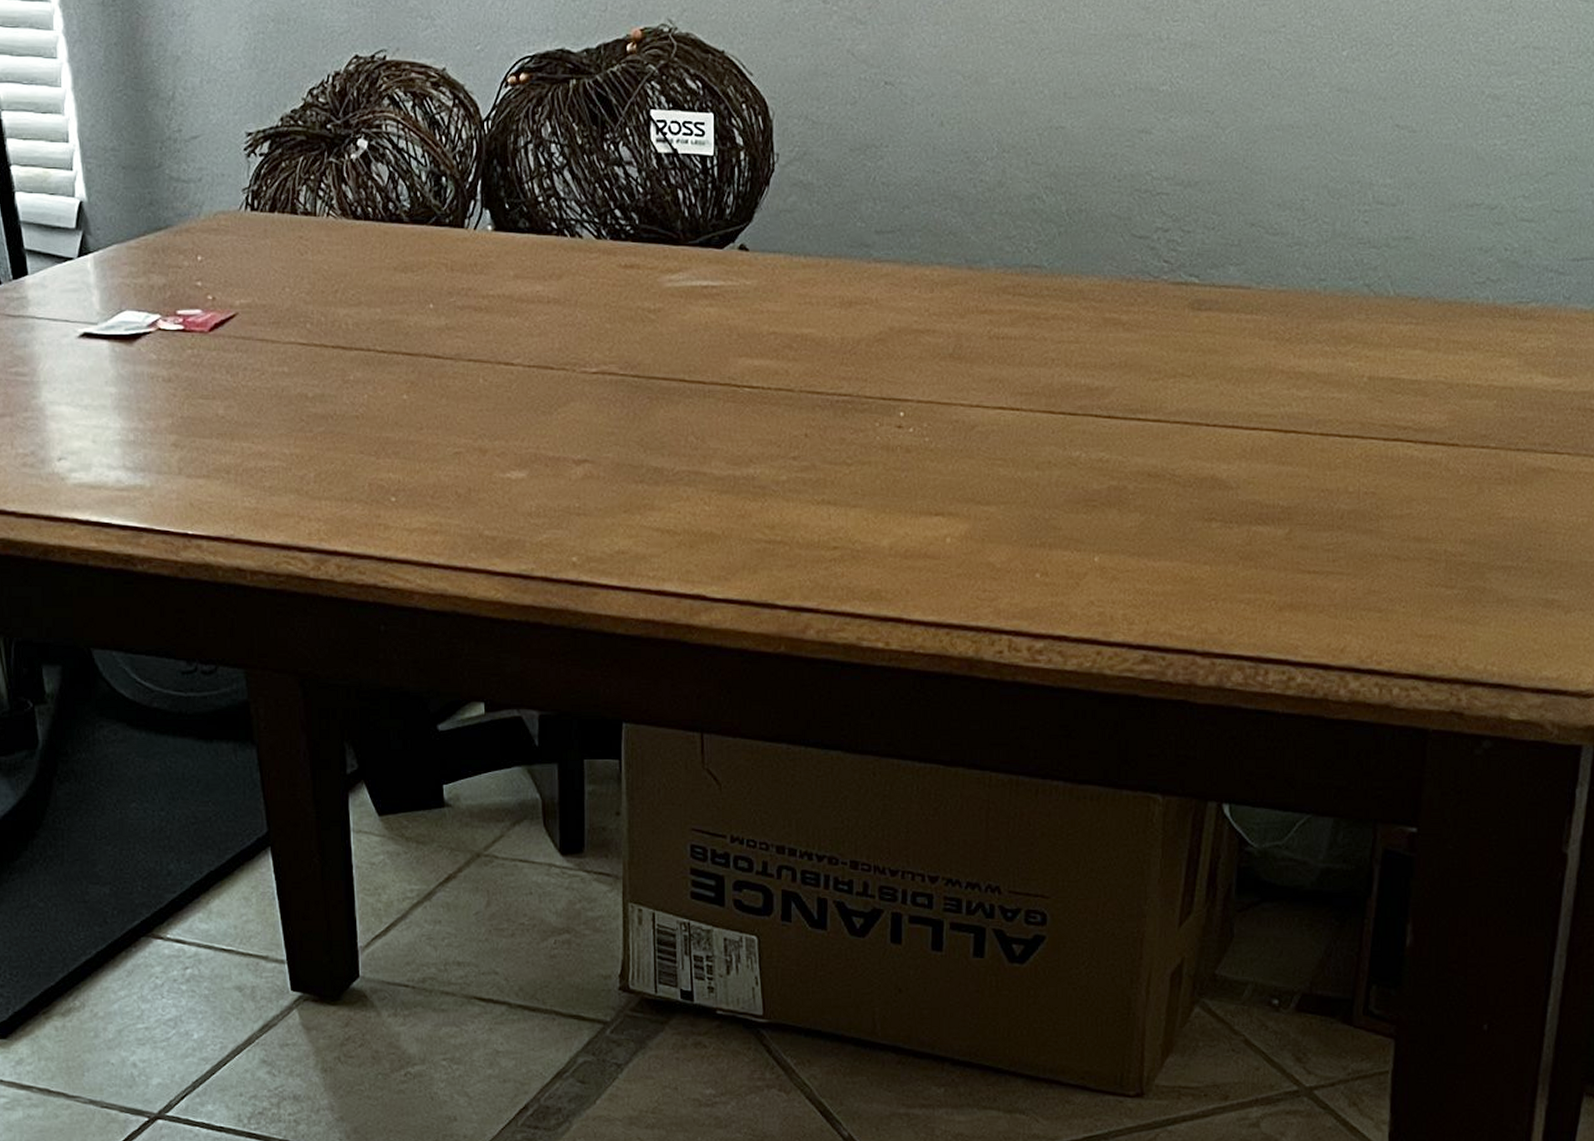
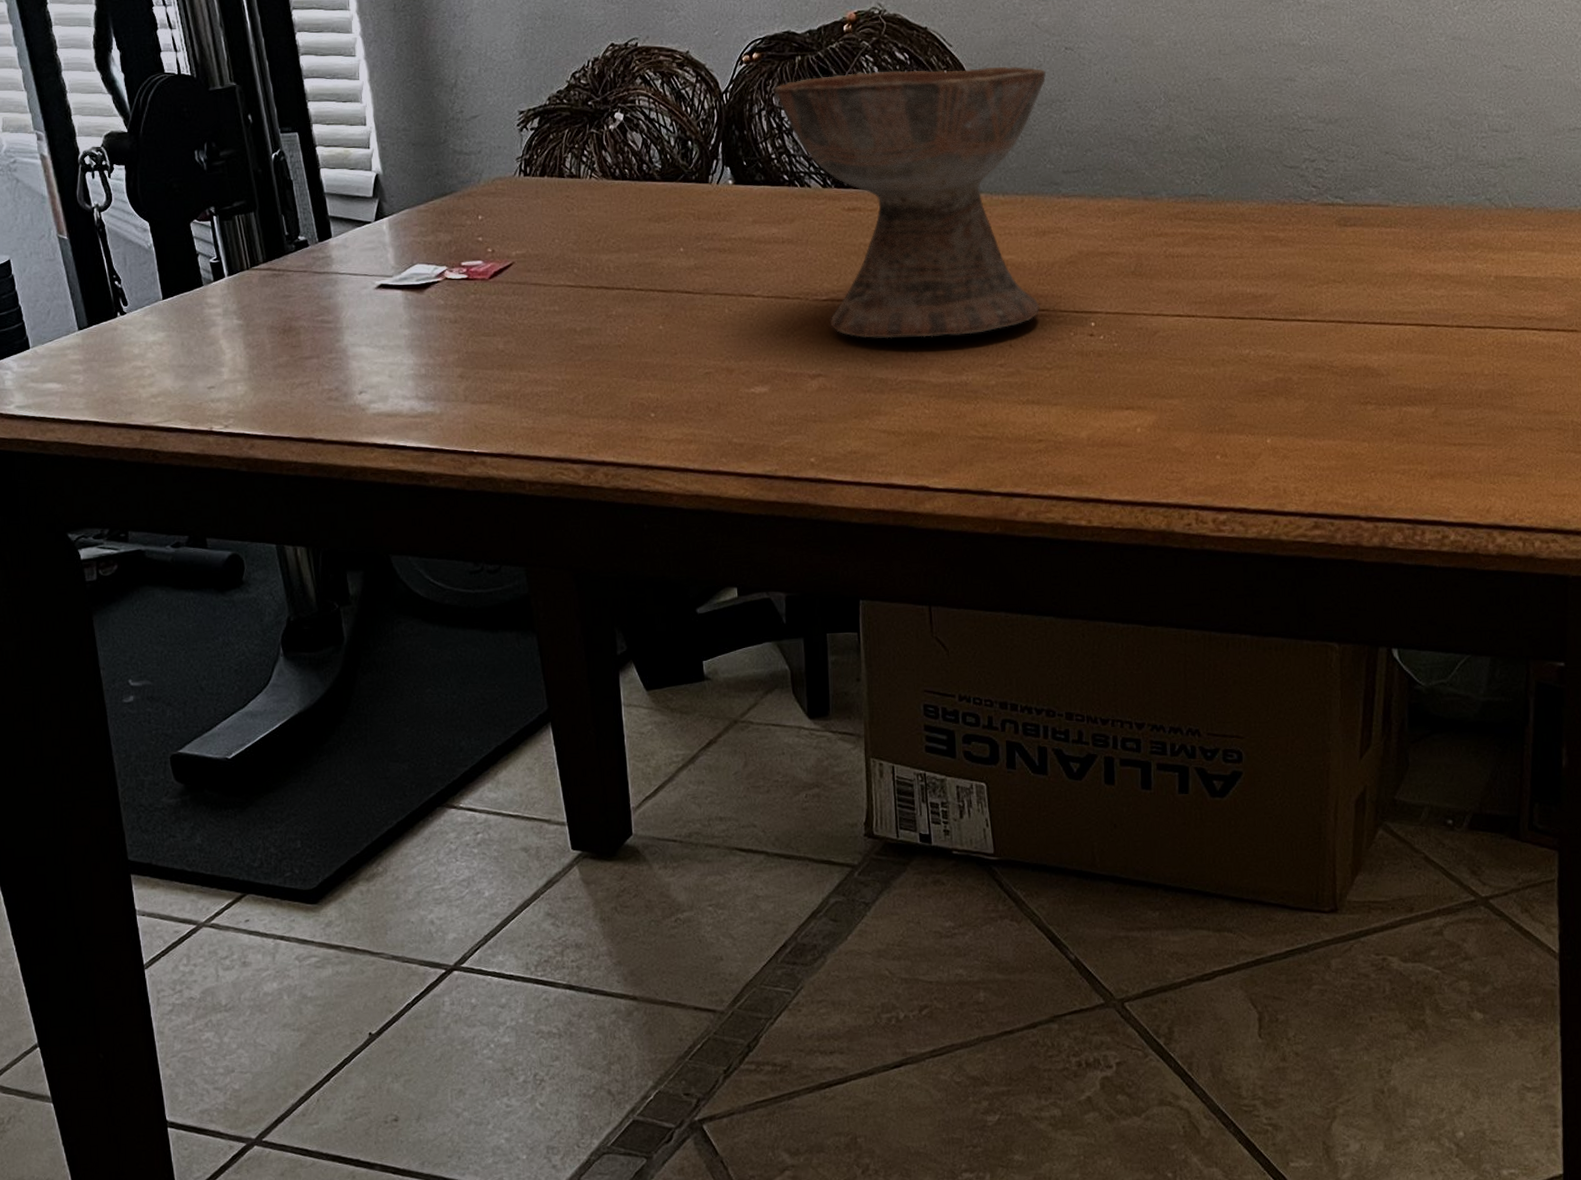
ceramic bowl: none [543,101,860,422] -> present [774,66,1046,339]

